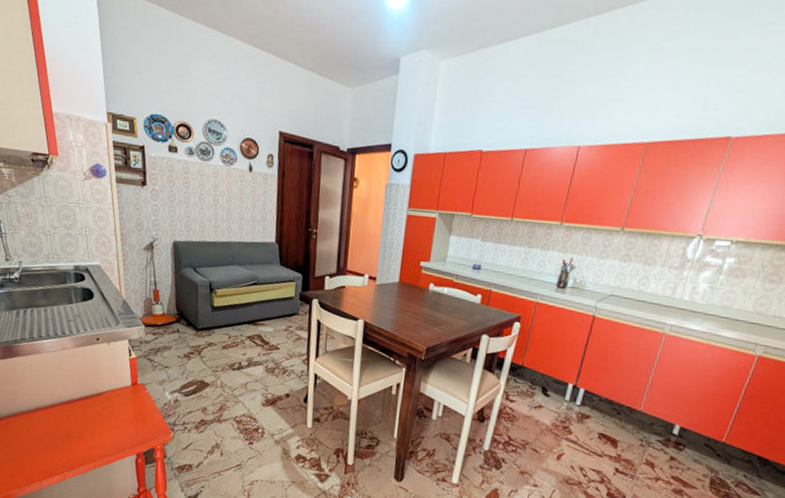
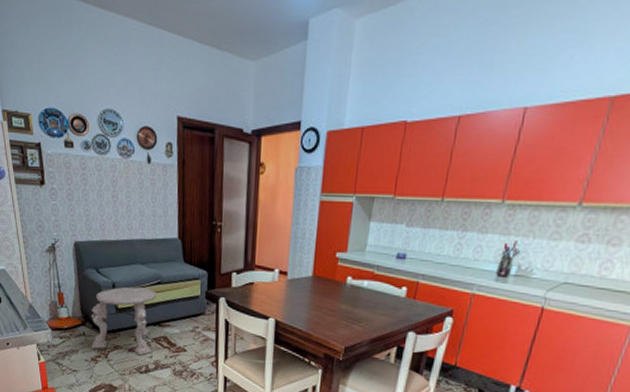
side table: none [185,286,252,353] -> present [91,286,156,356]

